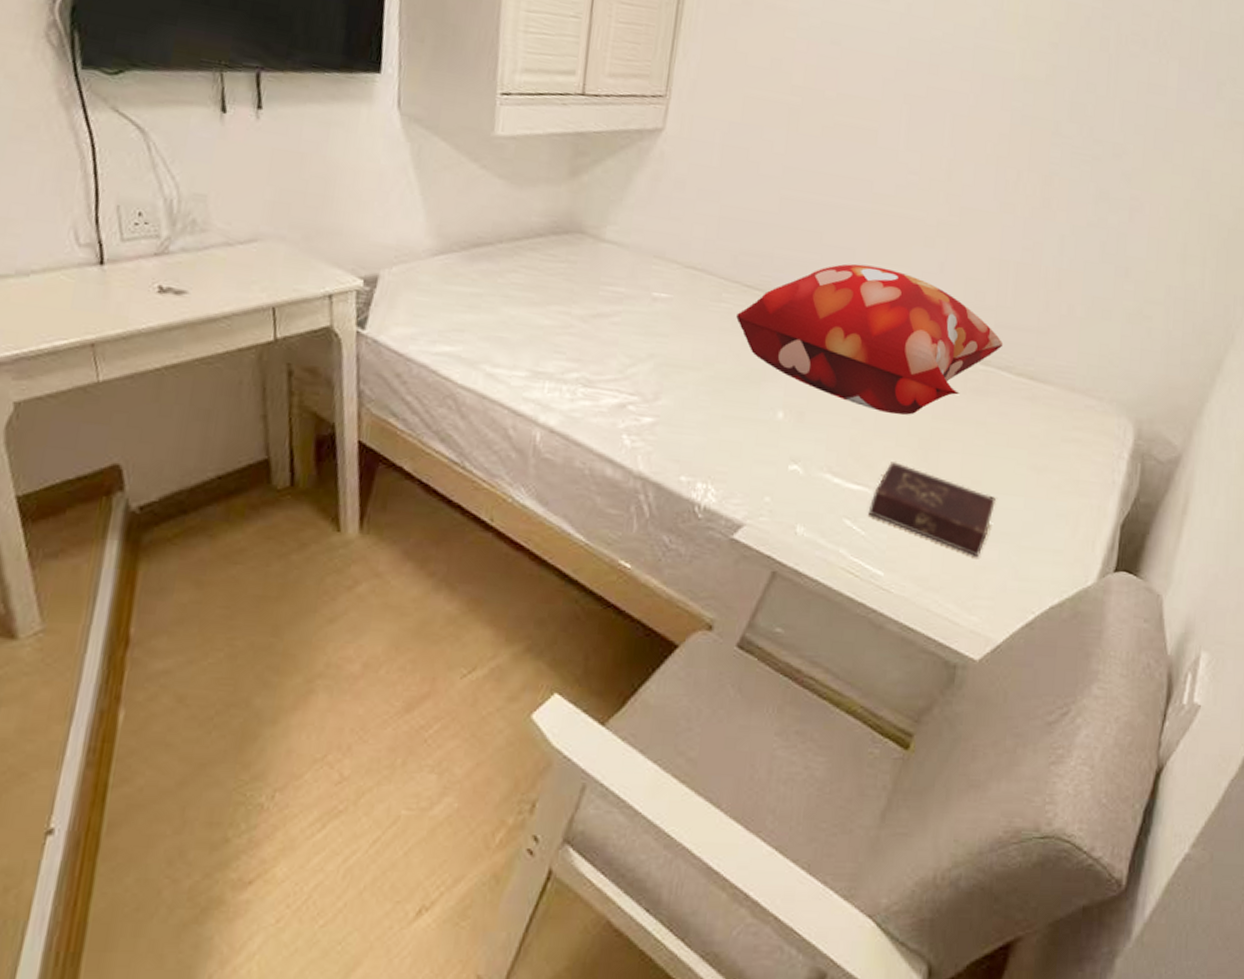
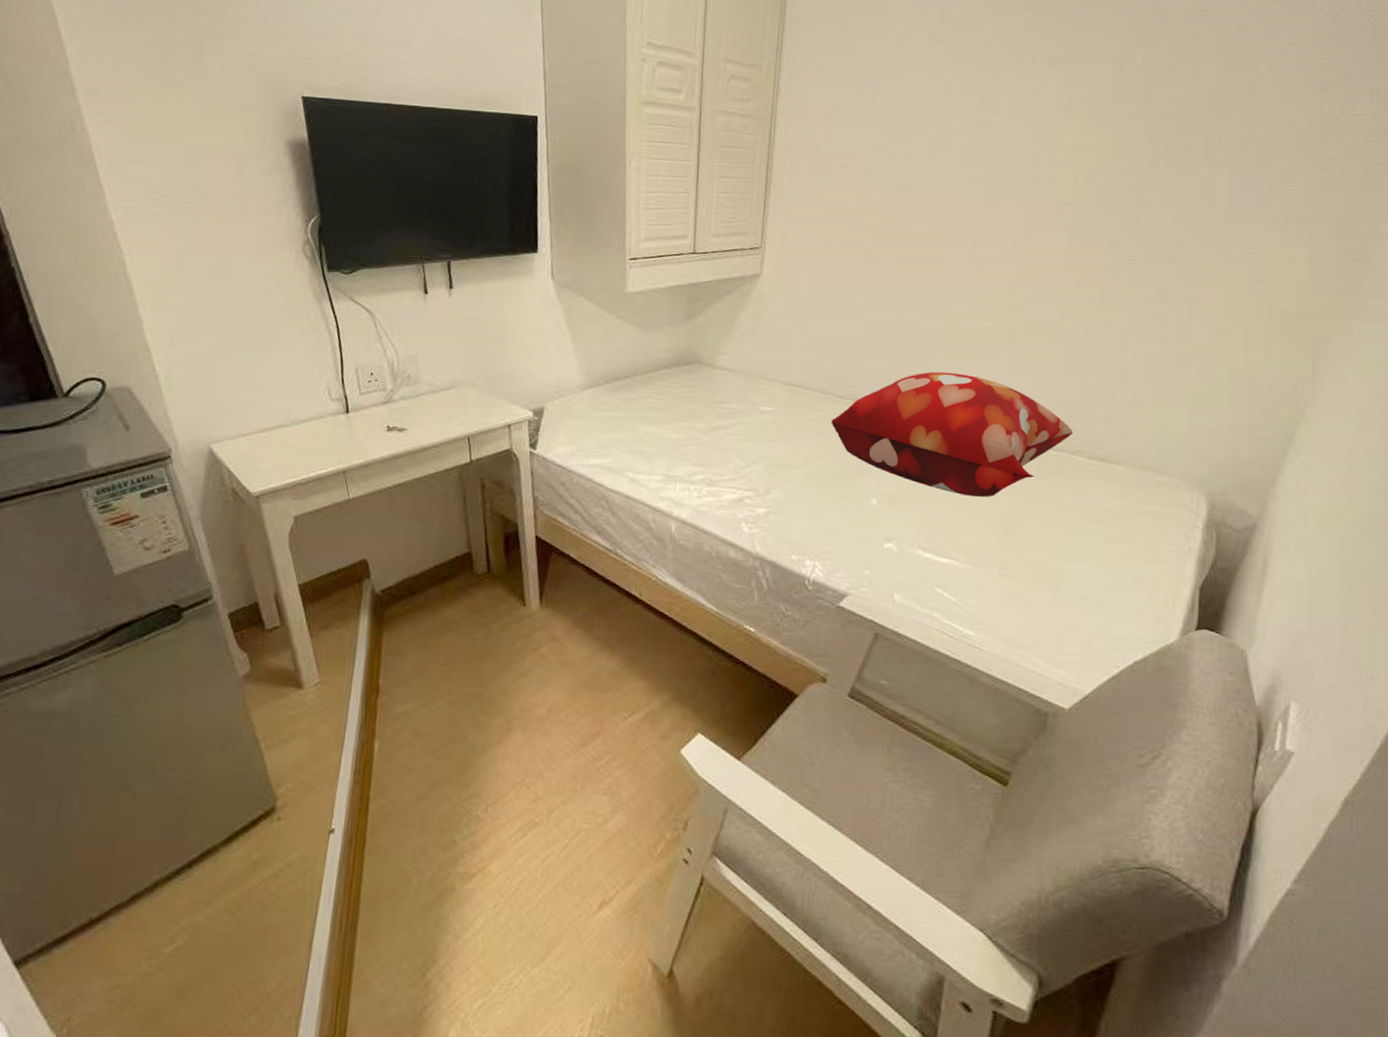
book: present [868,462,997,556] -> none [957,538,1076,618]

